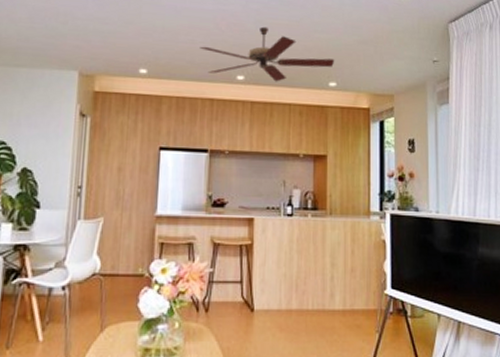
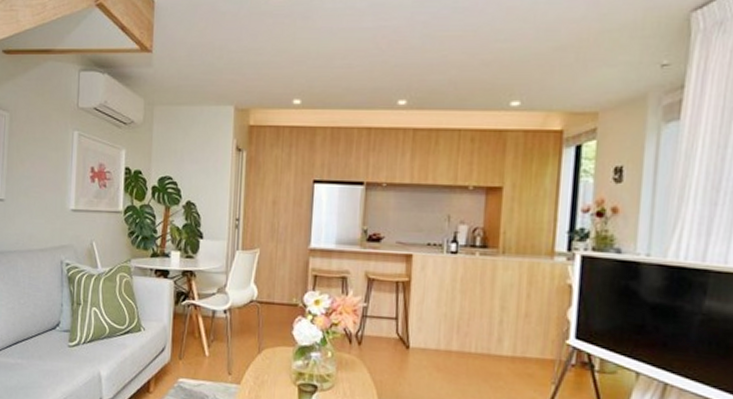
ceiling fan: present [200,26,335,82] -> none [357,41,521,105]

